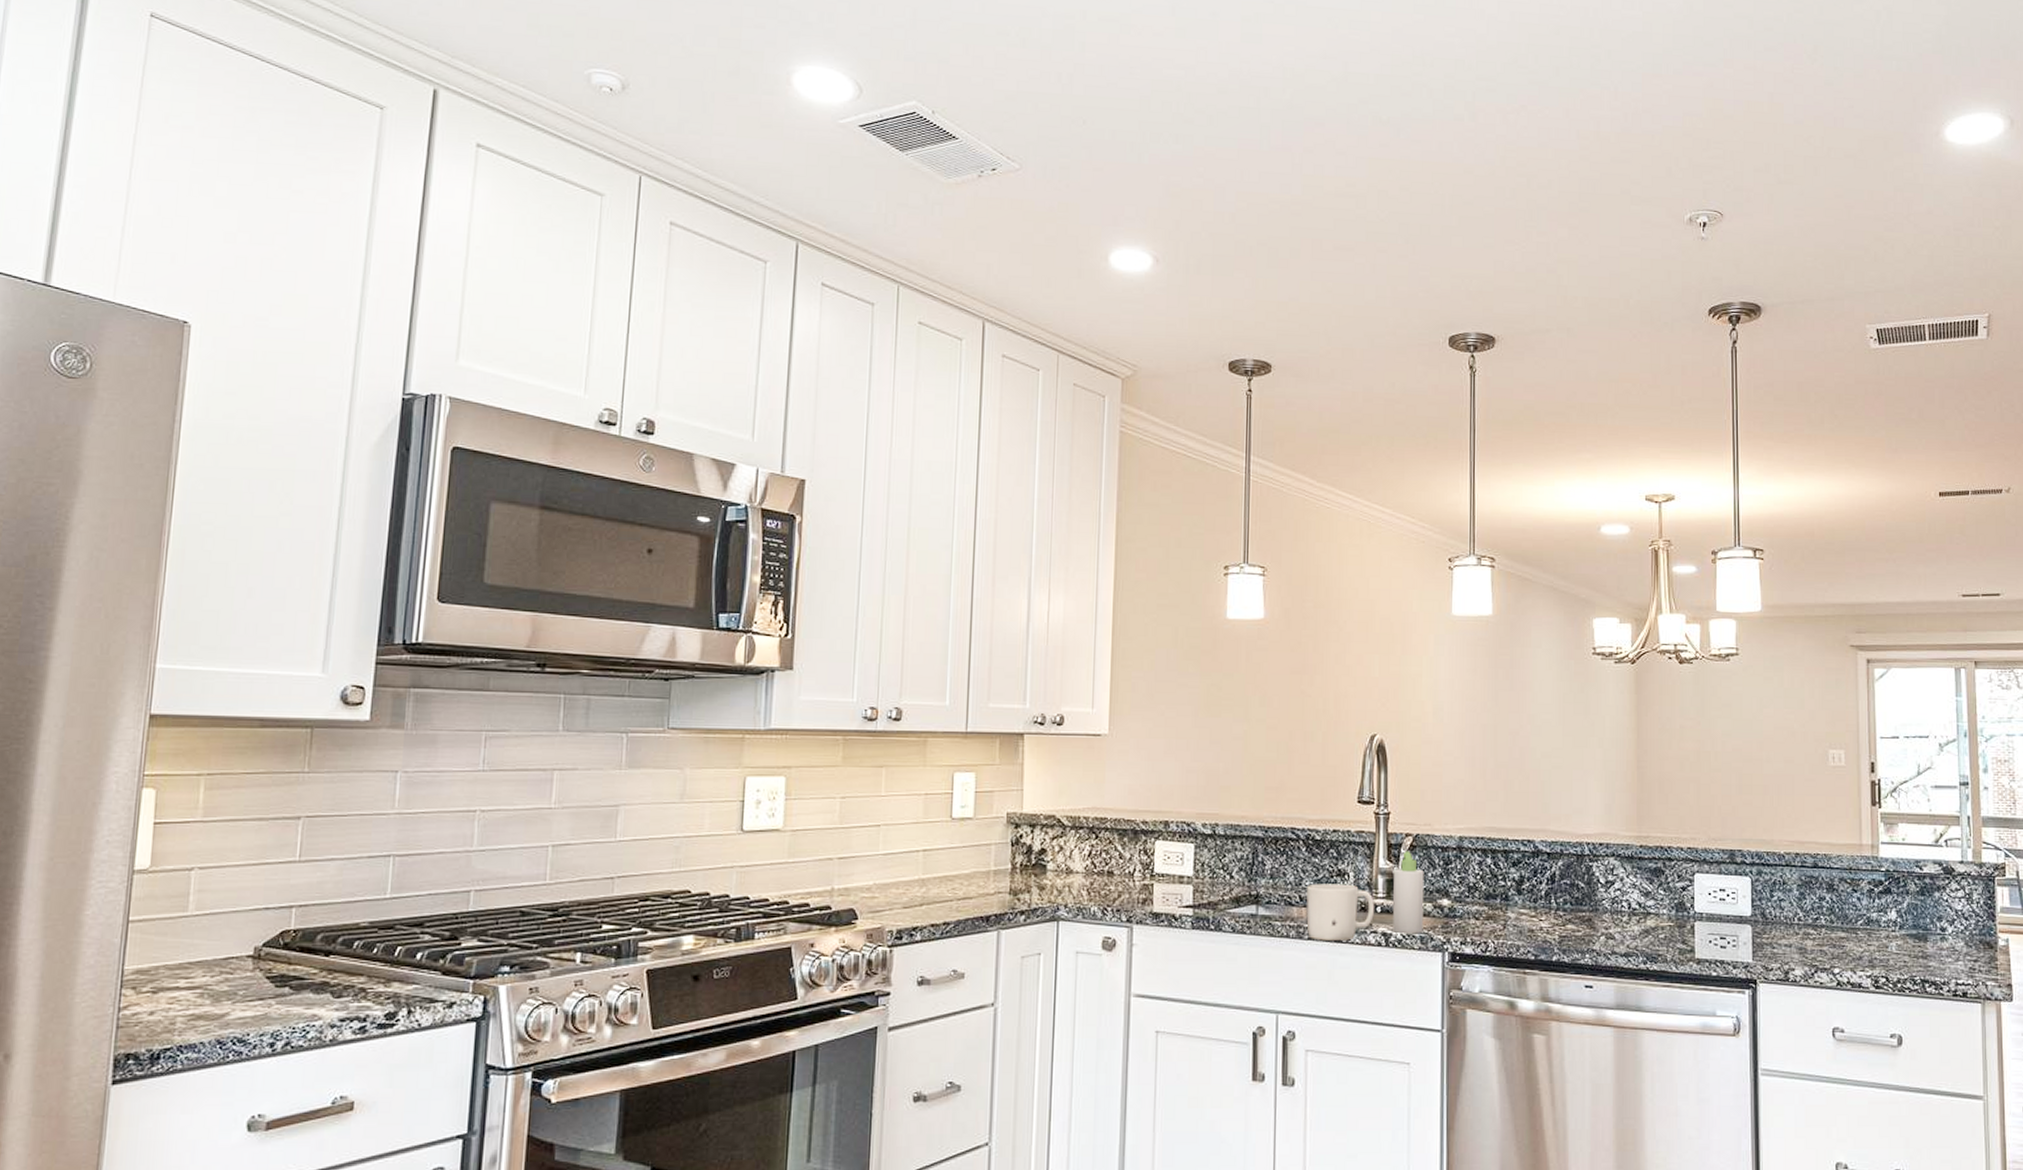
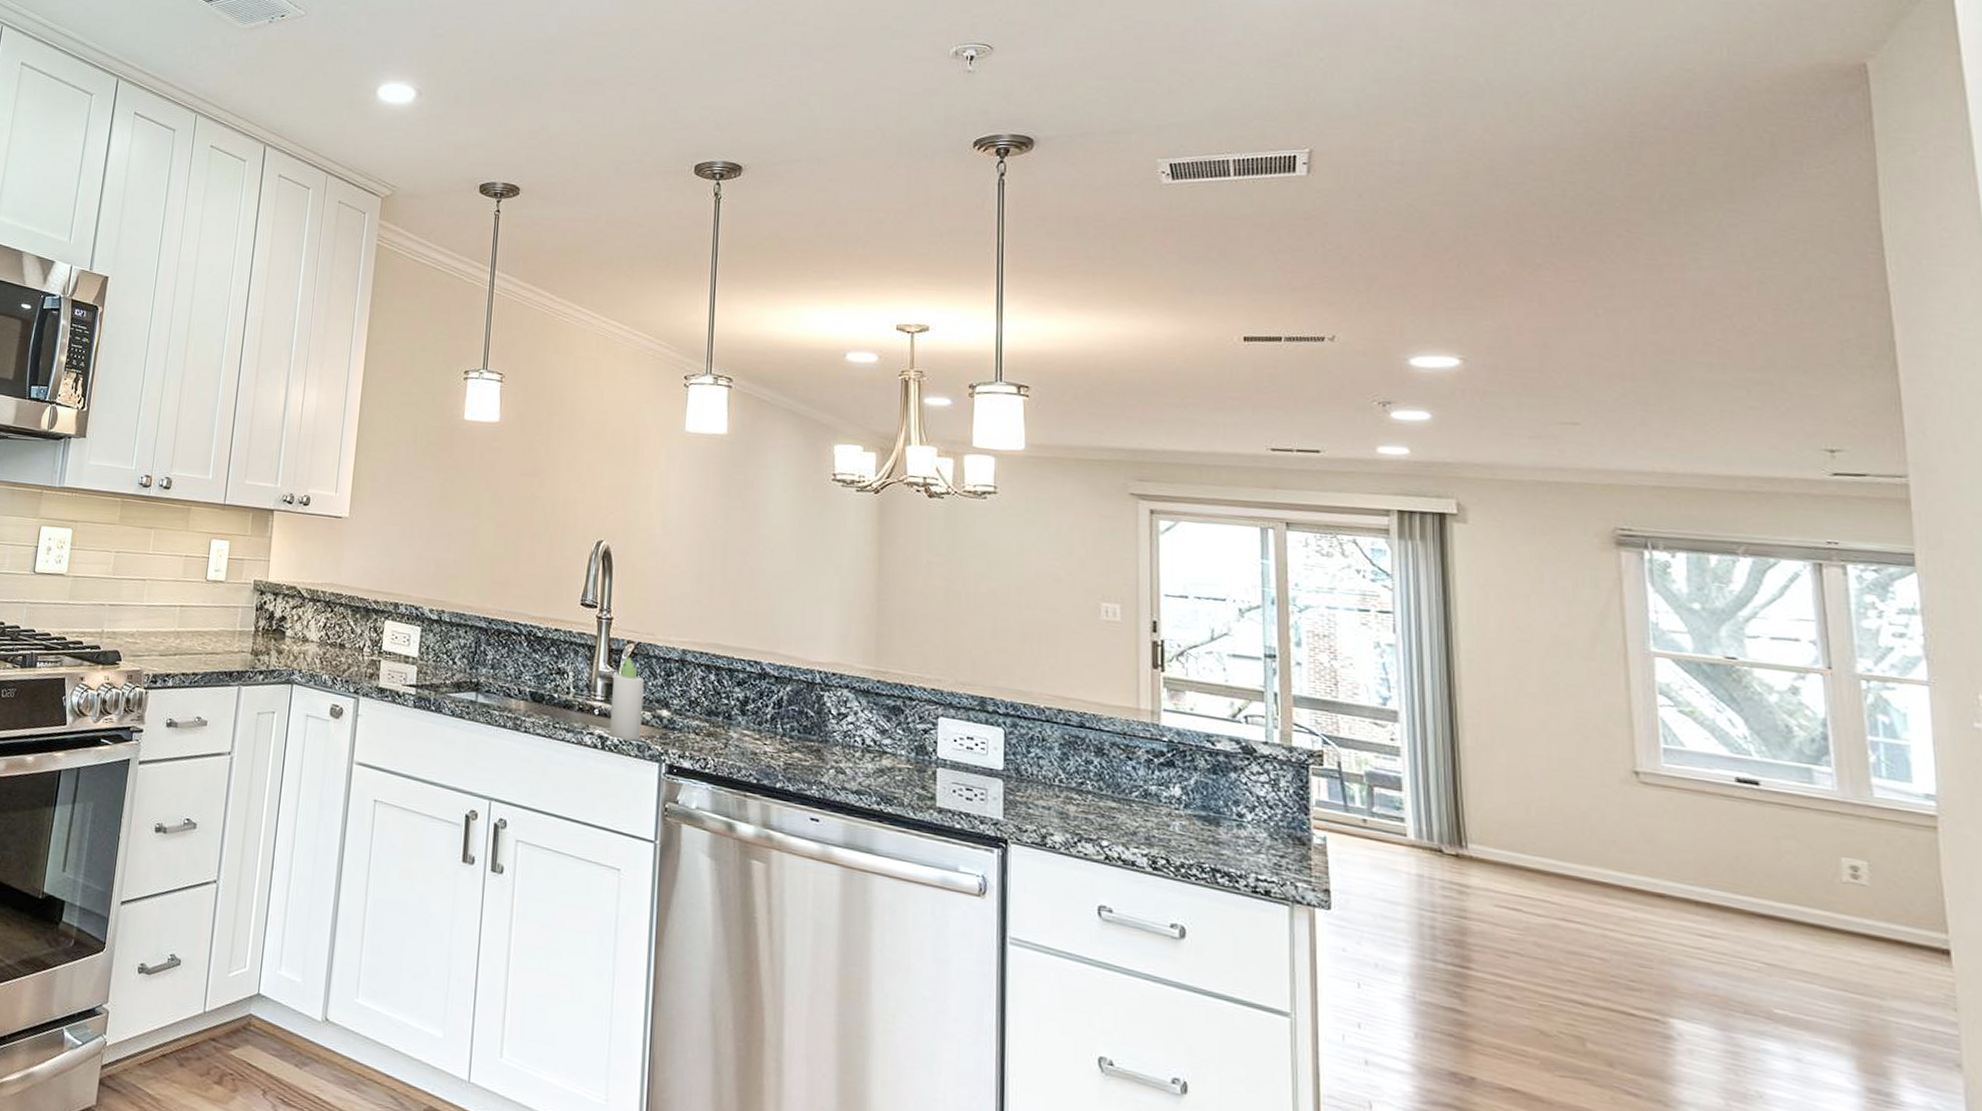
mug: present [1306,884,1375,941] -> none [524,679,593,739]

